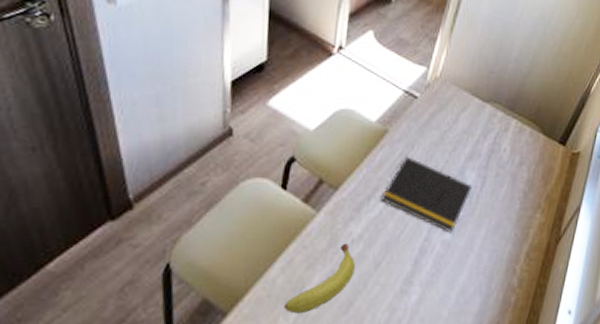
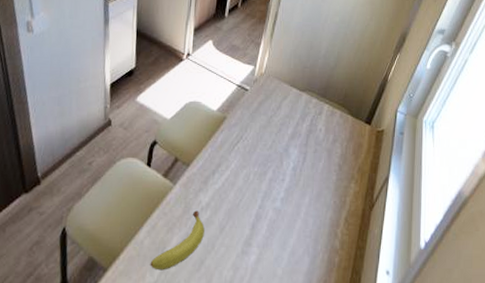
notepad: present [381,157,473,233] -> none [223,138,296,201]

